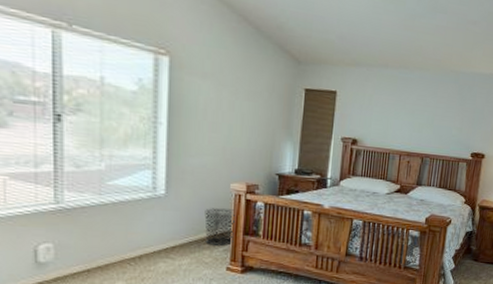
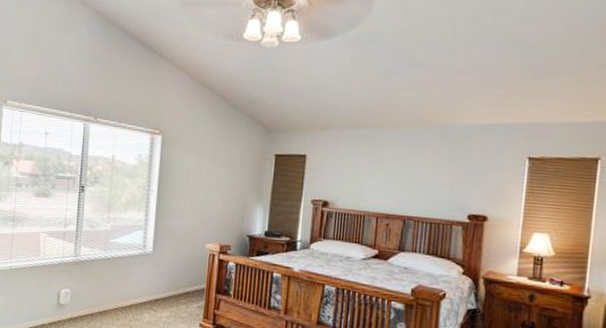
waste bin: present [204,208,235,246] -> none [182,266,209,303]

